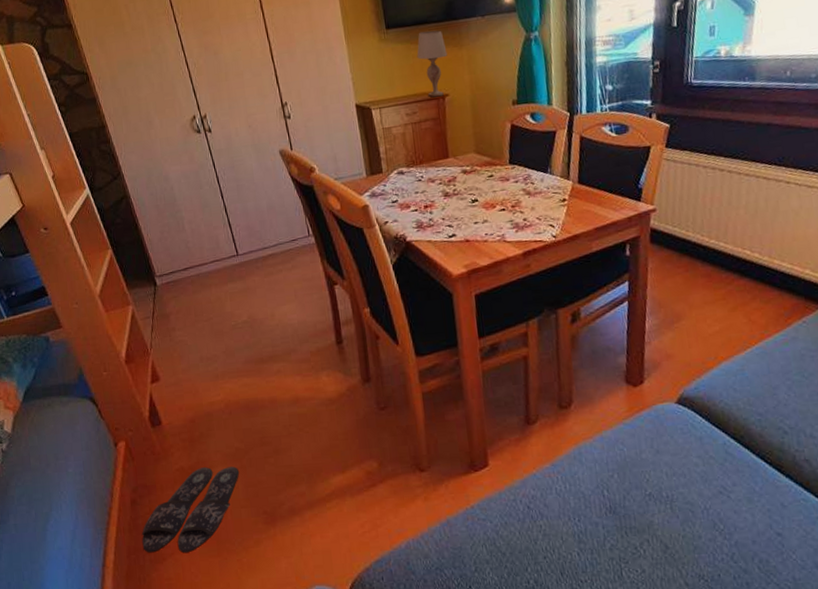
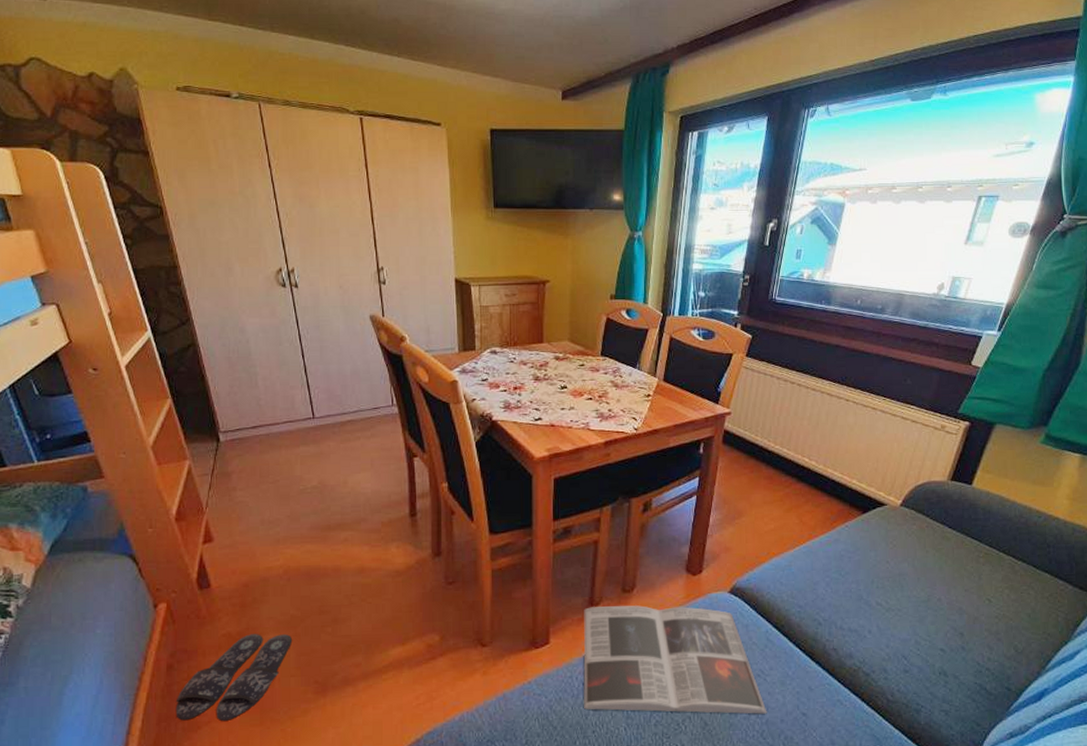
table lamp: present [416,30,448,98] -> none [522,215,553,282]
magazine: none [520,421,736,535] -> present [583,605,767,714]

